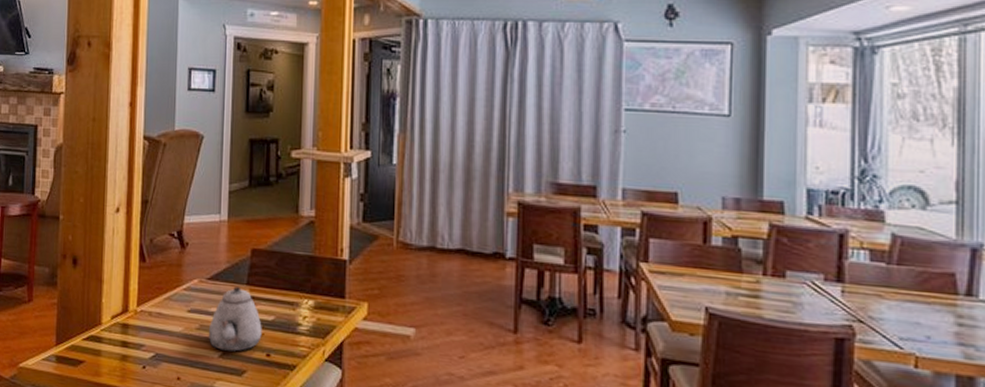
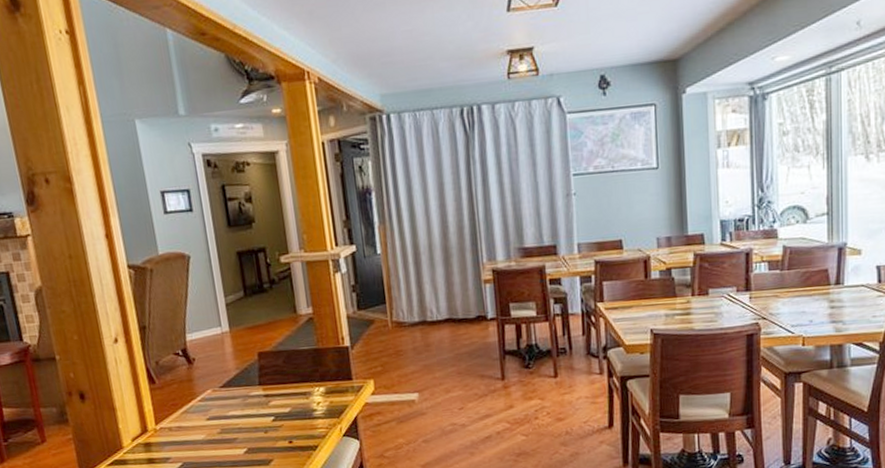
teapot: present [208,287,262,352] -> none [230,389,282,448]

